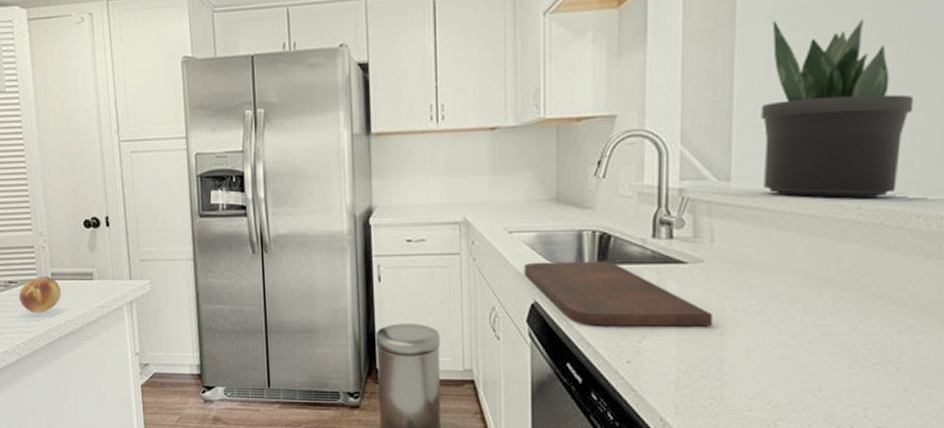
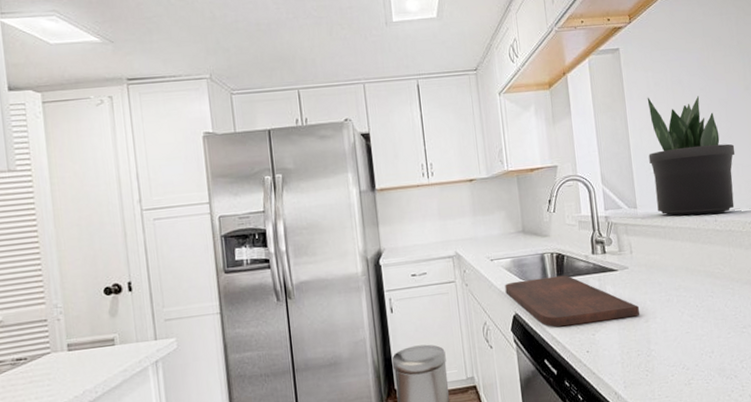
fruit: present [19,277,62,314] -> none [29,348,80,389]

